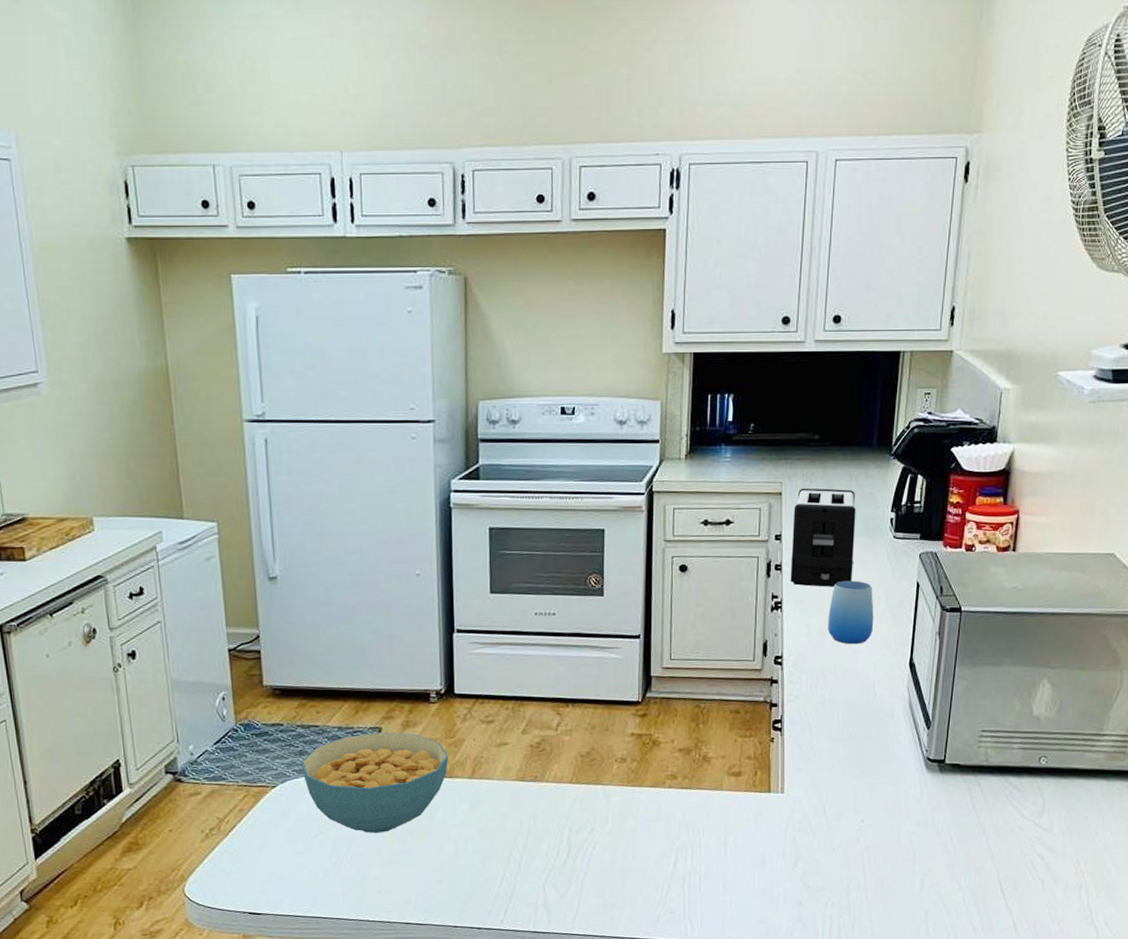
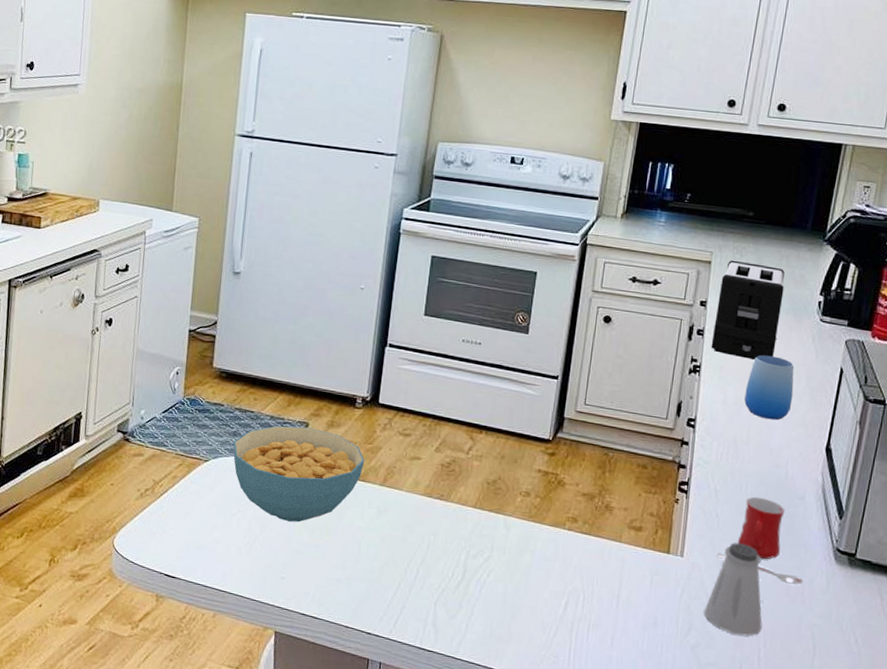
saltshaker: none [808,770,864,857] -> present [703,543,762,636]
mug: none [815,722,898,799] -> present [716,496,803,585]

